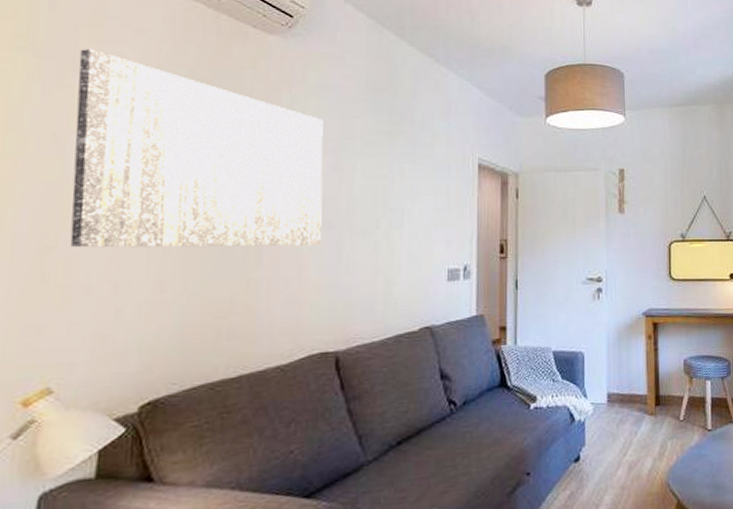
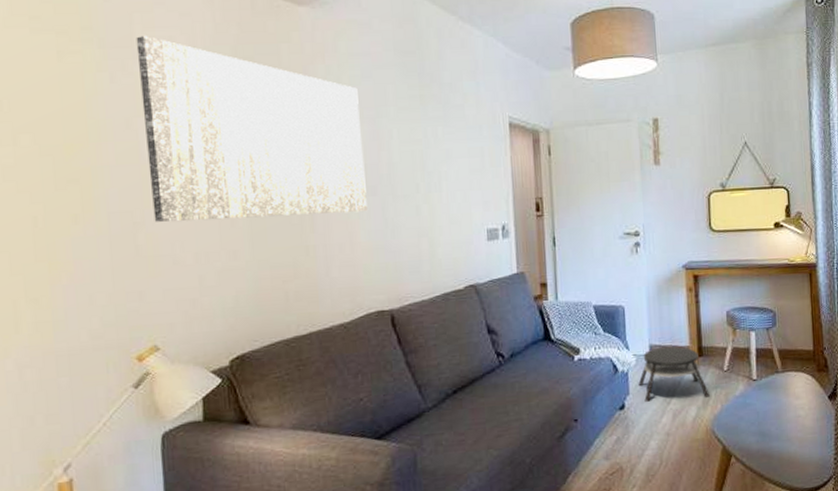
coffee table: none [595,395,666,453] -> present [638,346,710,402]

